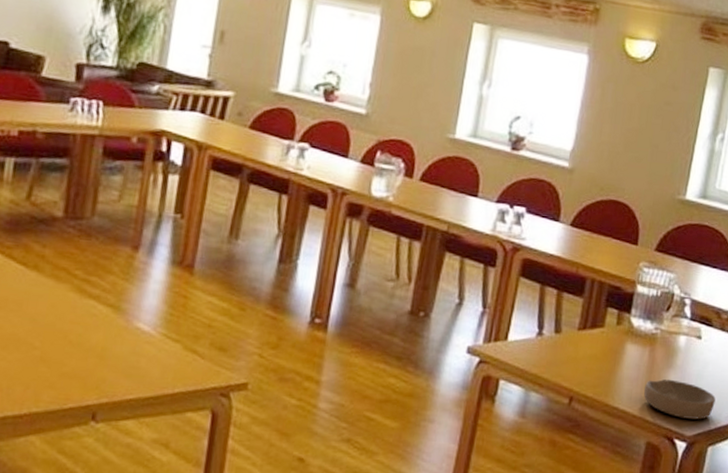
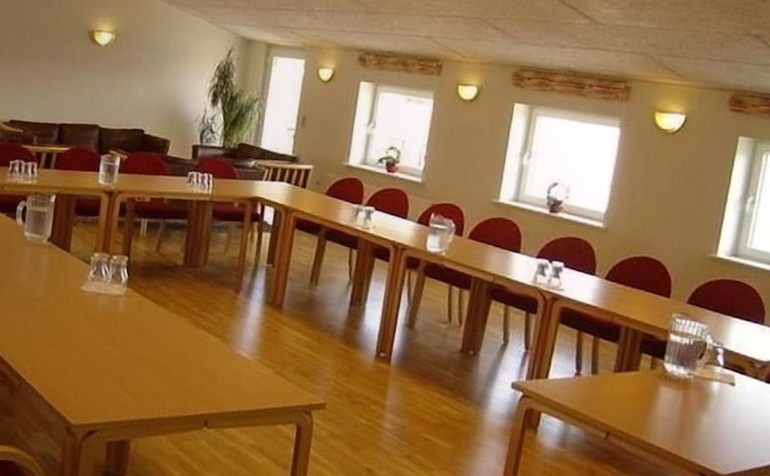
bowl: present [644,379,716,420] -> none [678,420,750,461]

